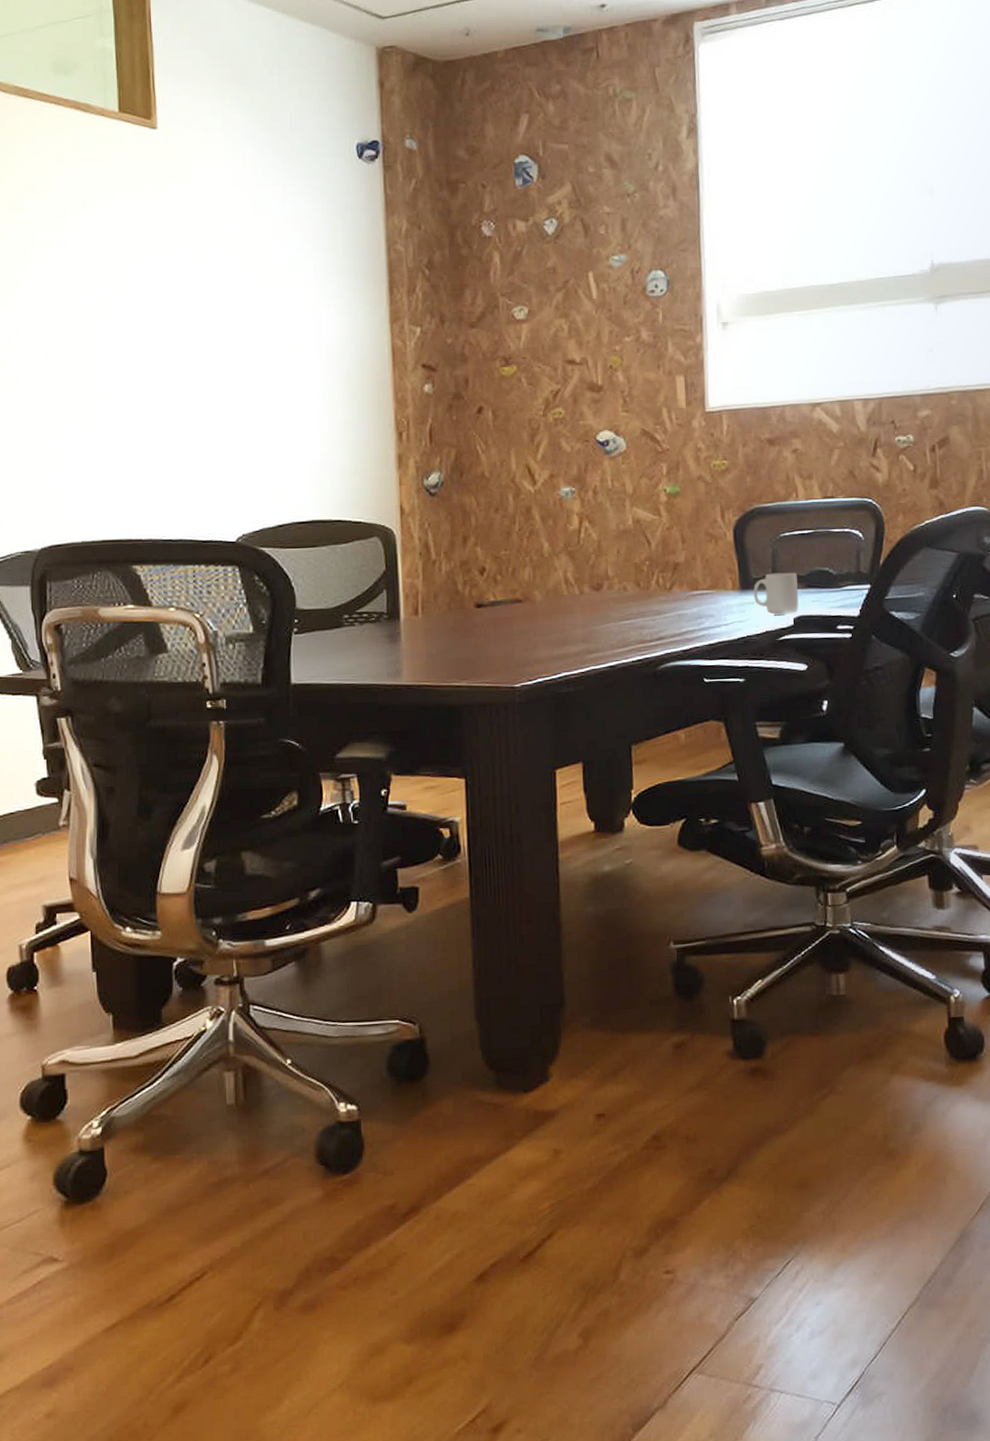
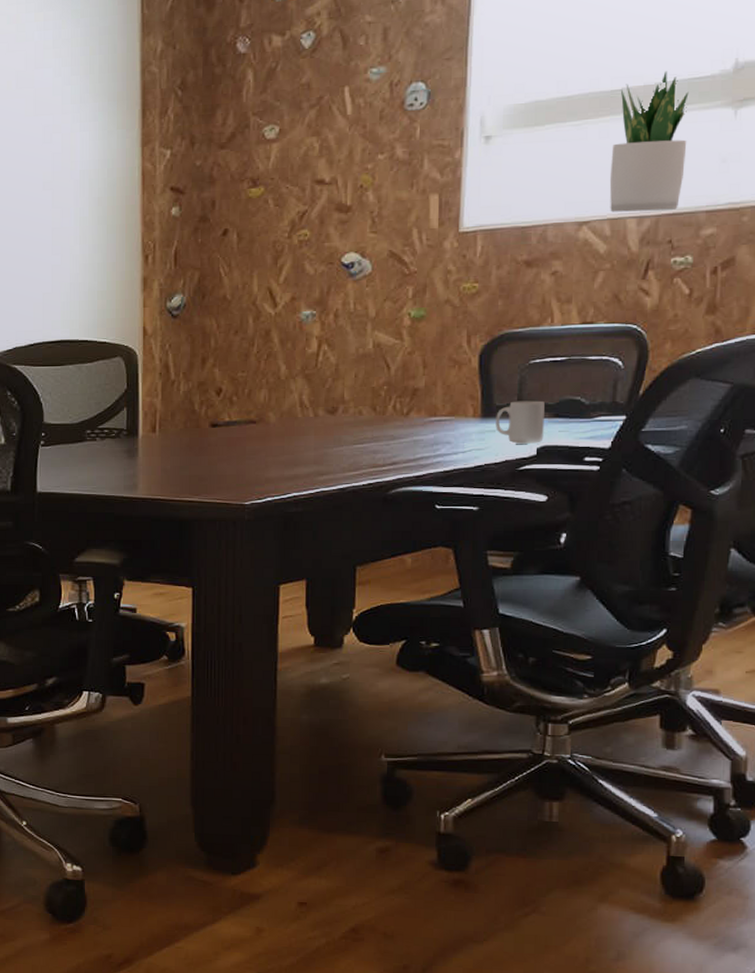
planter: none [835,269,899,395] -> present [609,71,689,212]

